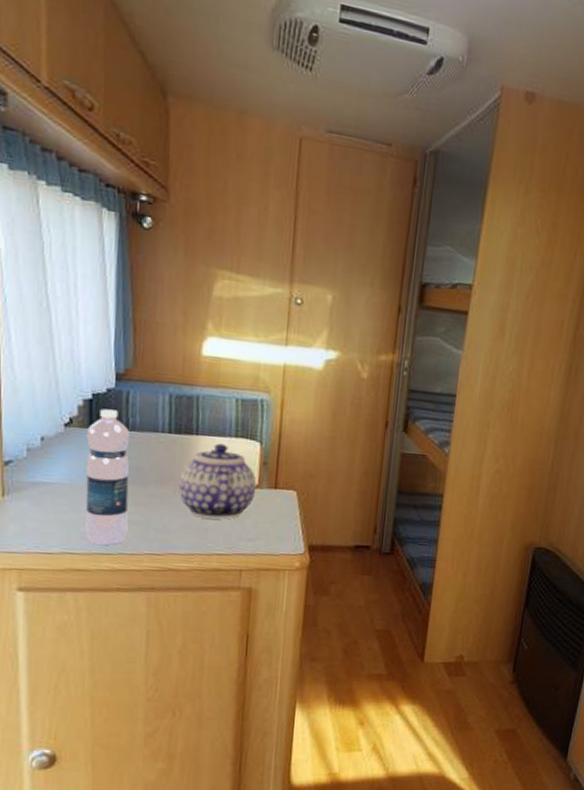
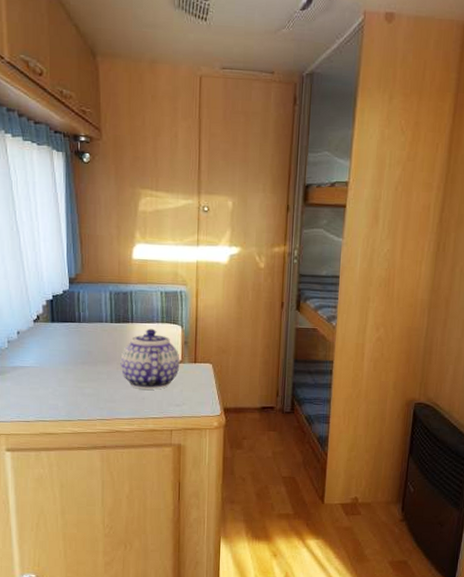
water bottle: present [85,409,130,545] -> none [50,307,84,413]

